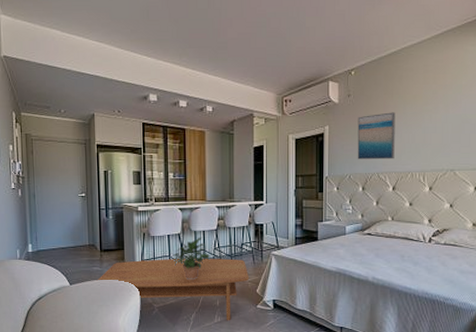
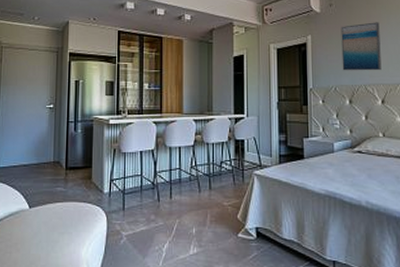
coffee table: present [96,259,250,321] -> none [59,179,230,253]
potted plant: present [171,237,211,281] -> none [143,154,187,204]

